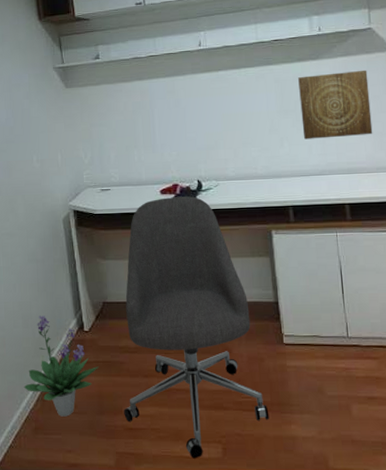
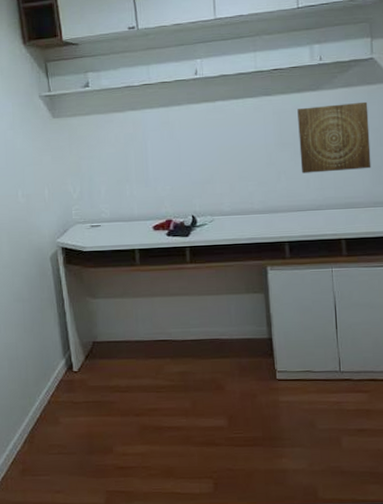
potted plant: present [23,316,99,417] -> none [10,356,89,458]
chair: present [124,196,269,459] -> none [114,232,261,495]

